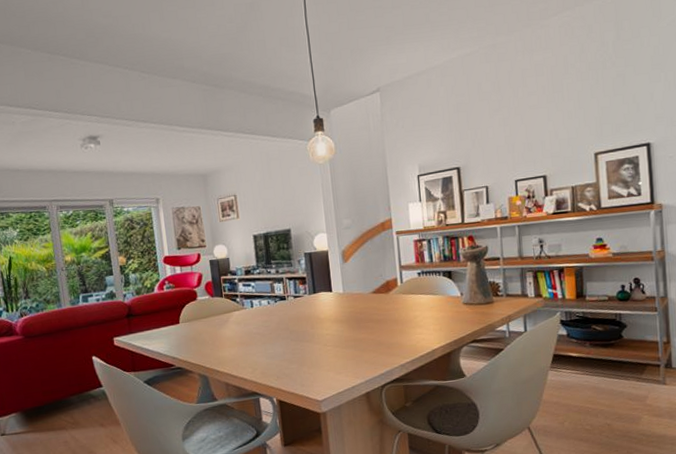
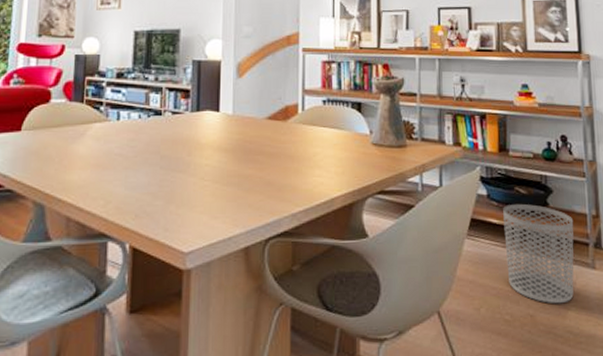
waste bin: none [582,338,647,415] -> present [503,203,574,304]

